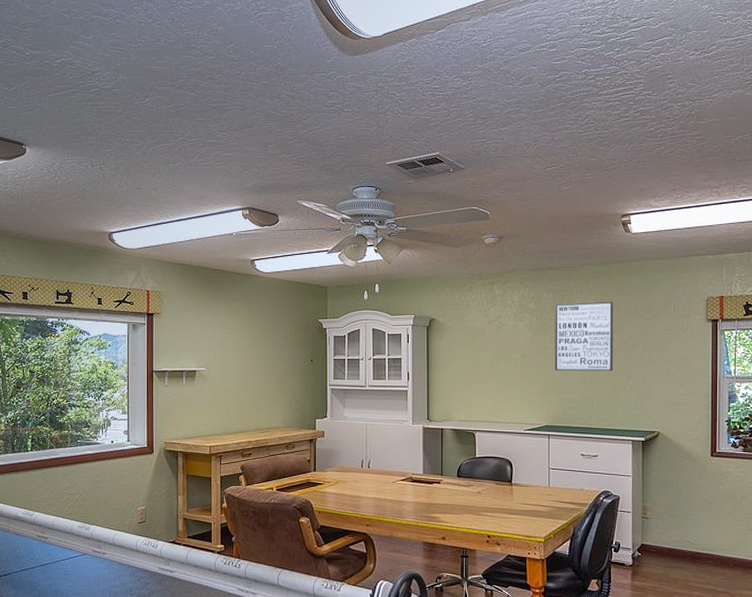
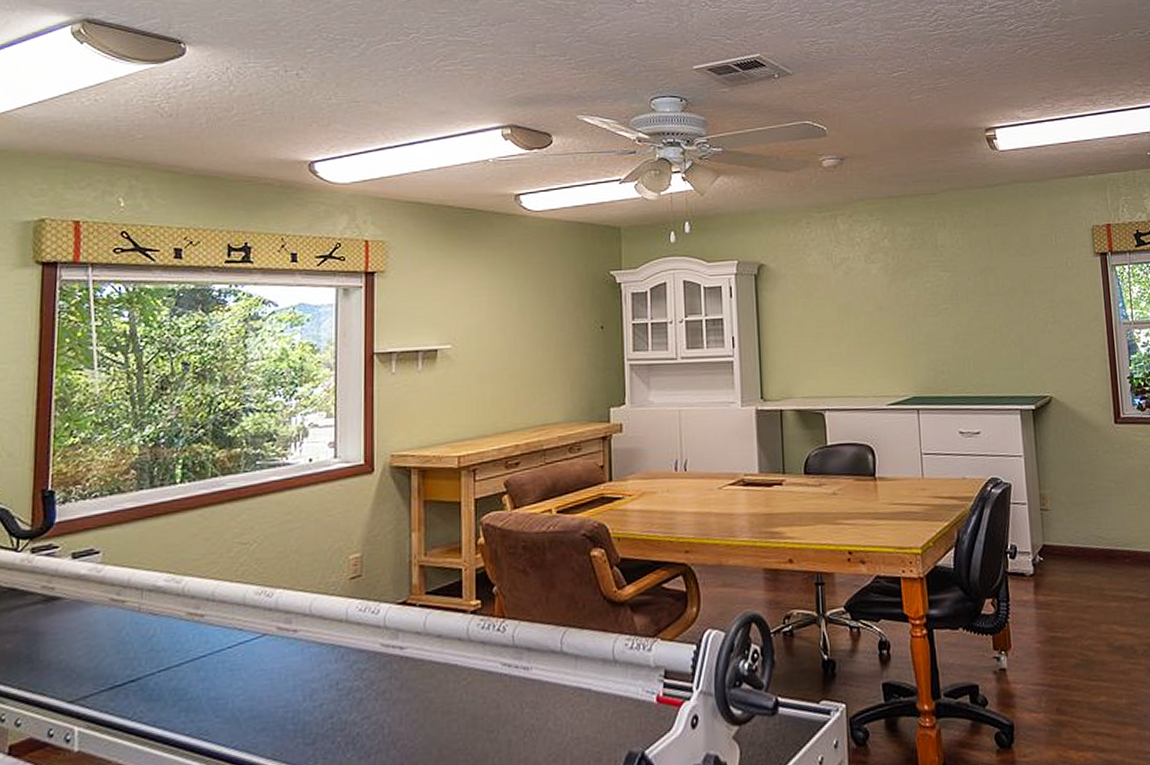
wall art: present [555,301,614,371] -> none [914,234,991,325]

